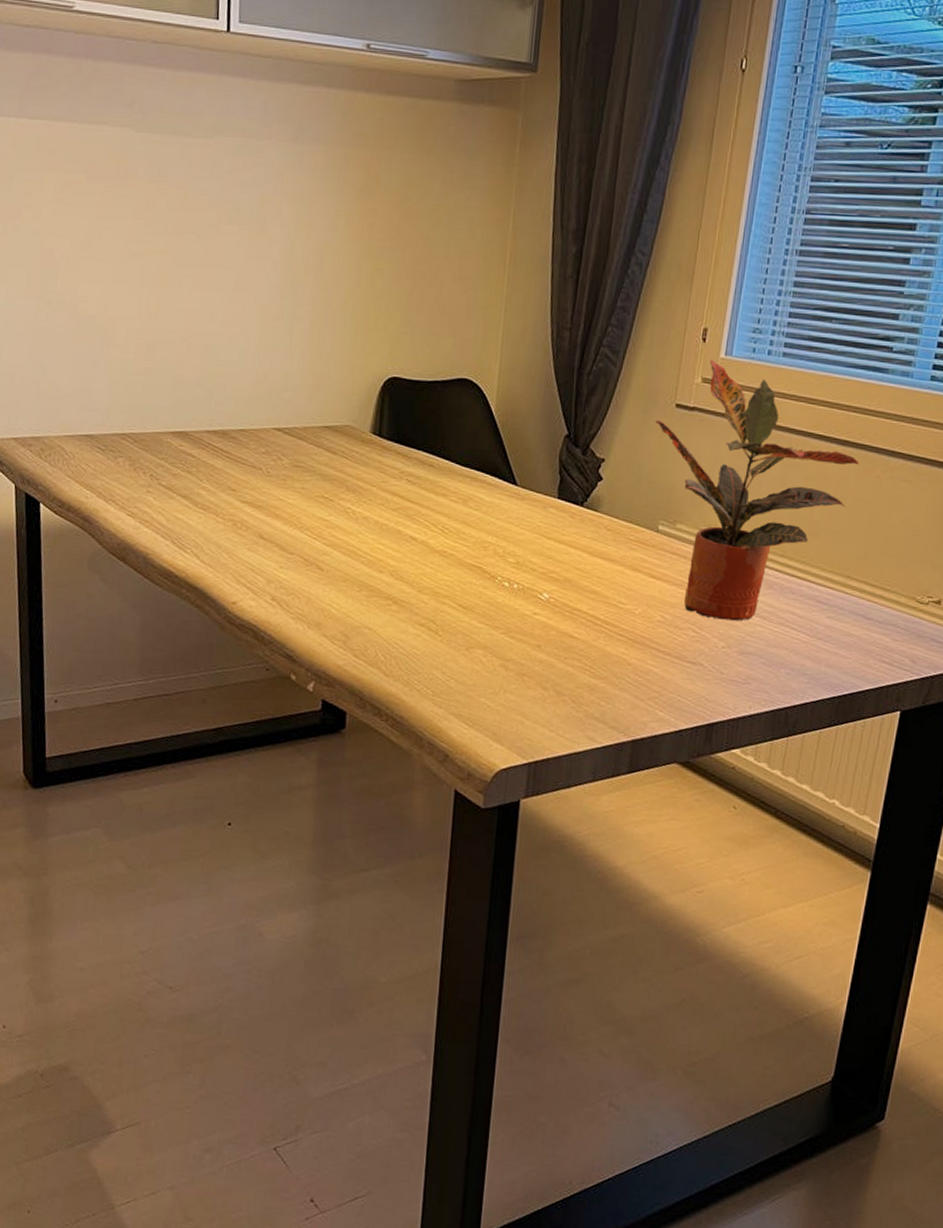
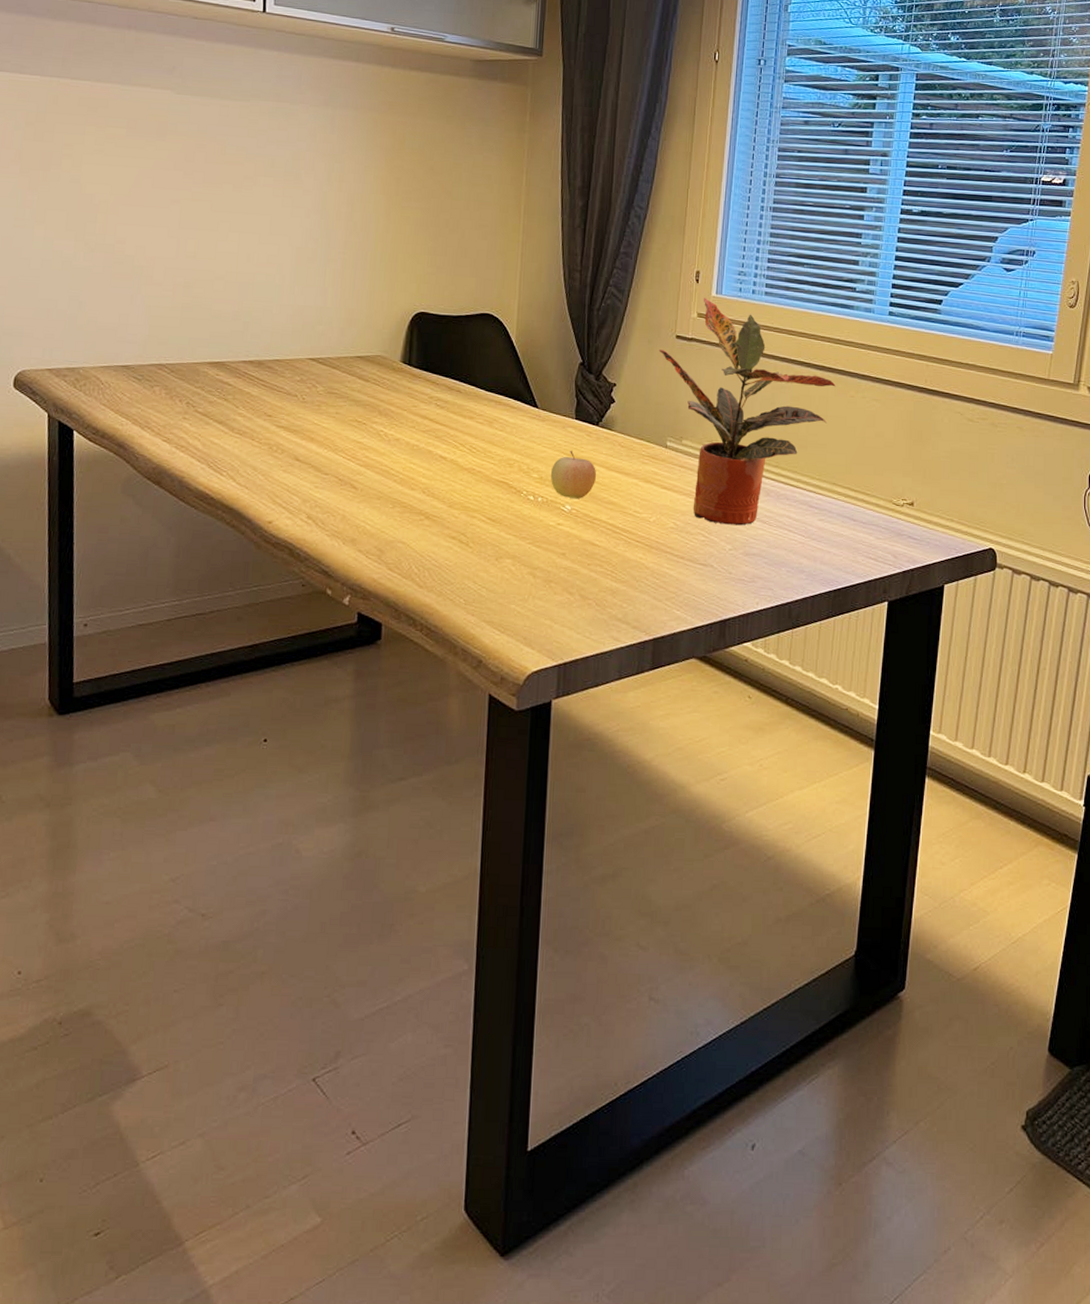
fruit: none [527,532,578,586] -> present [550,450,596,499]

